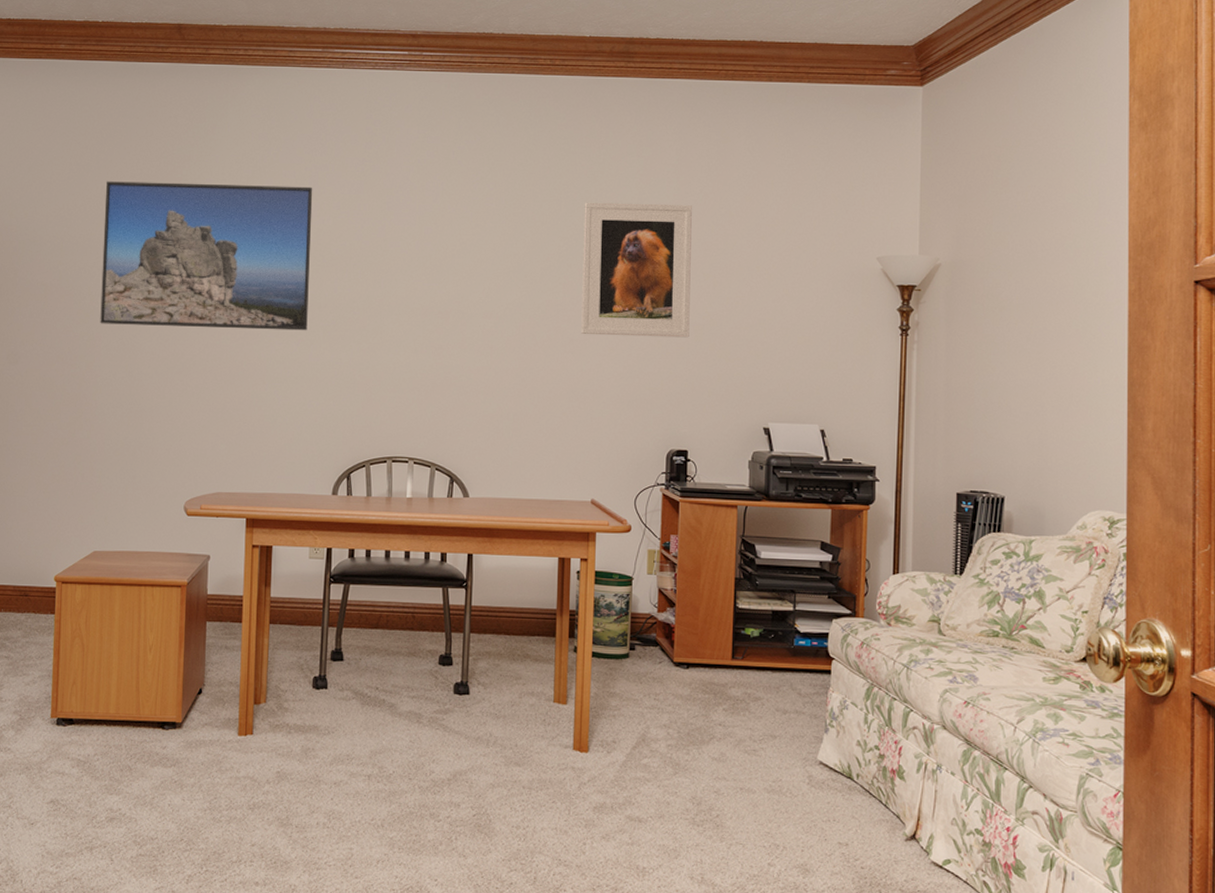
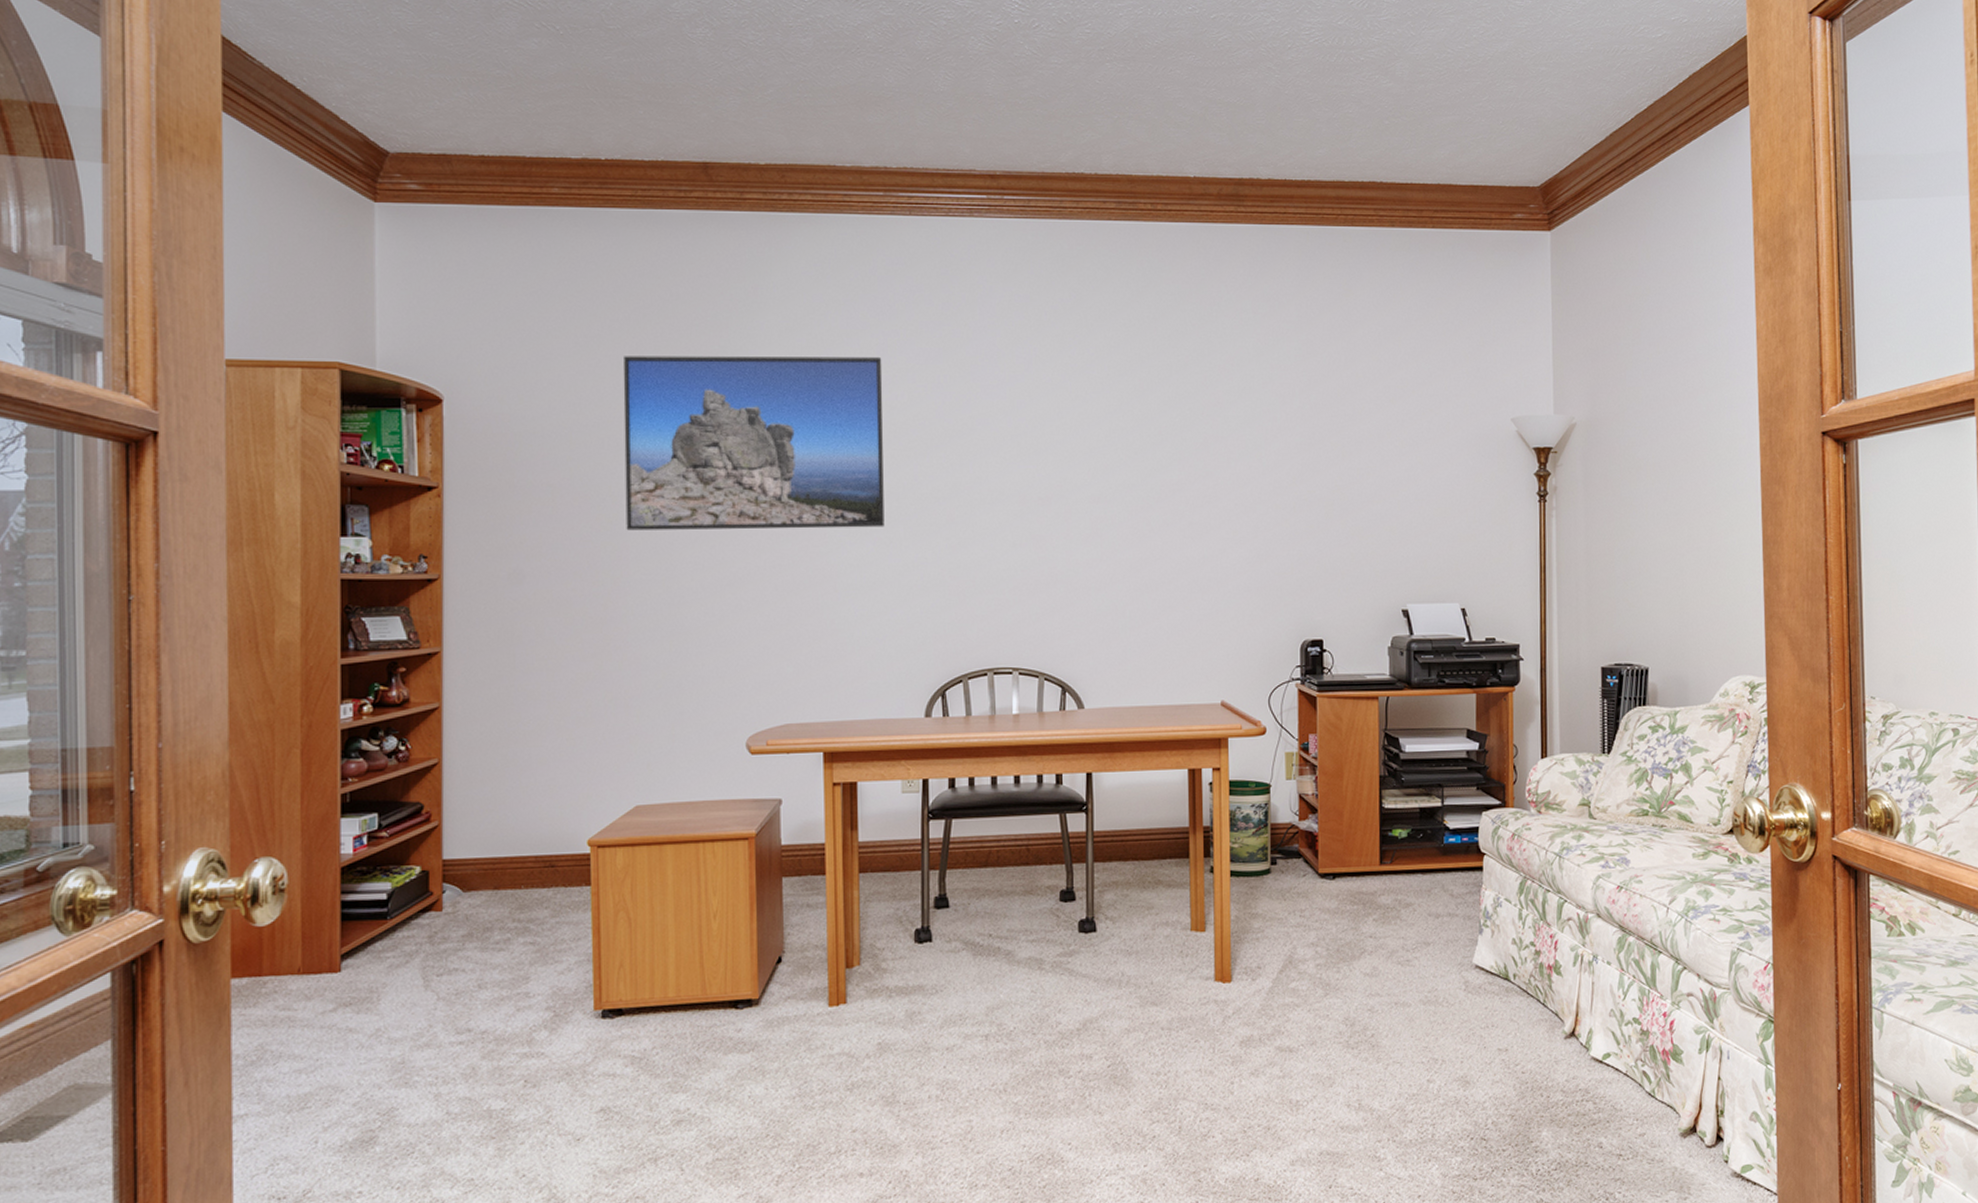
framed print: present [581,202,692,338] -> none [1197,366,1319,517]

